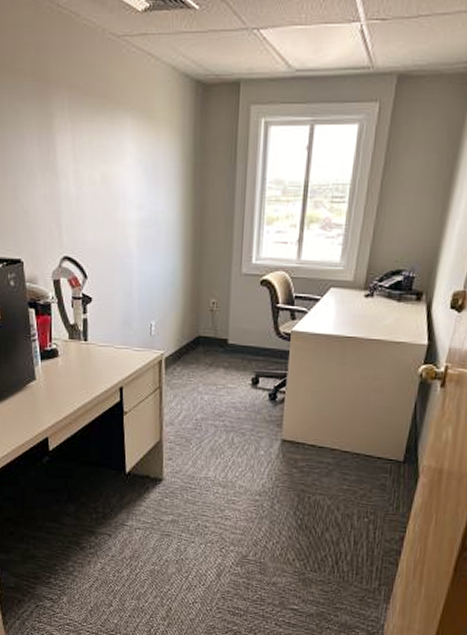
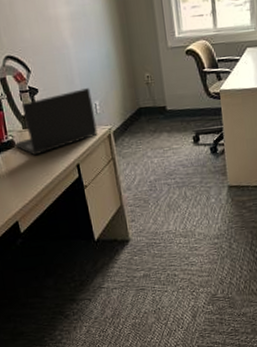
laptop: none [57,305,149,370] -> present [14,88,98,156]

